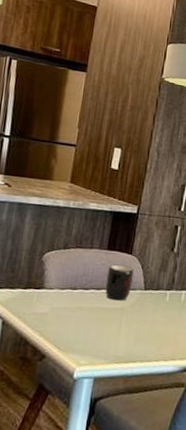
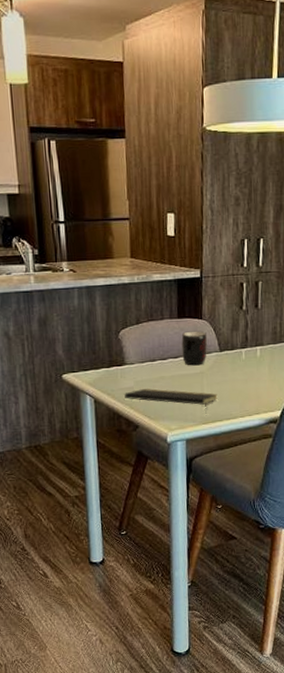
notepad: none [36,316,135,353] -> present [124,388,218,414]

